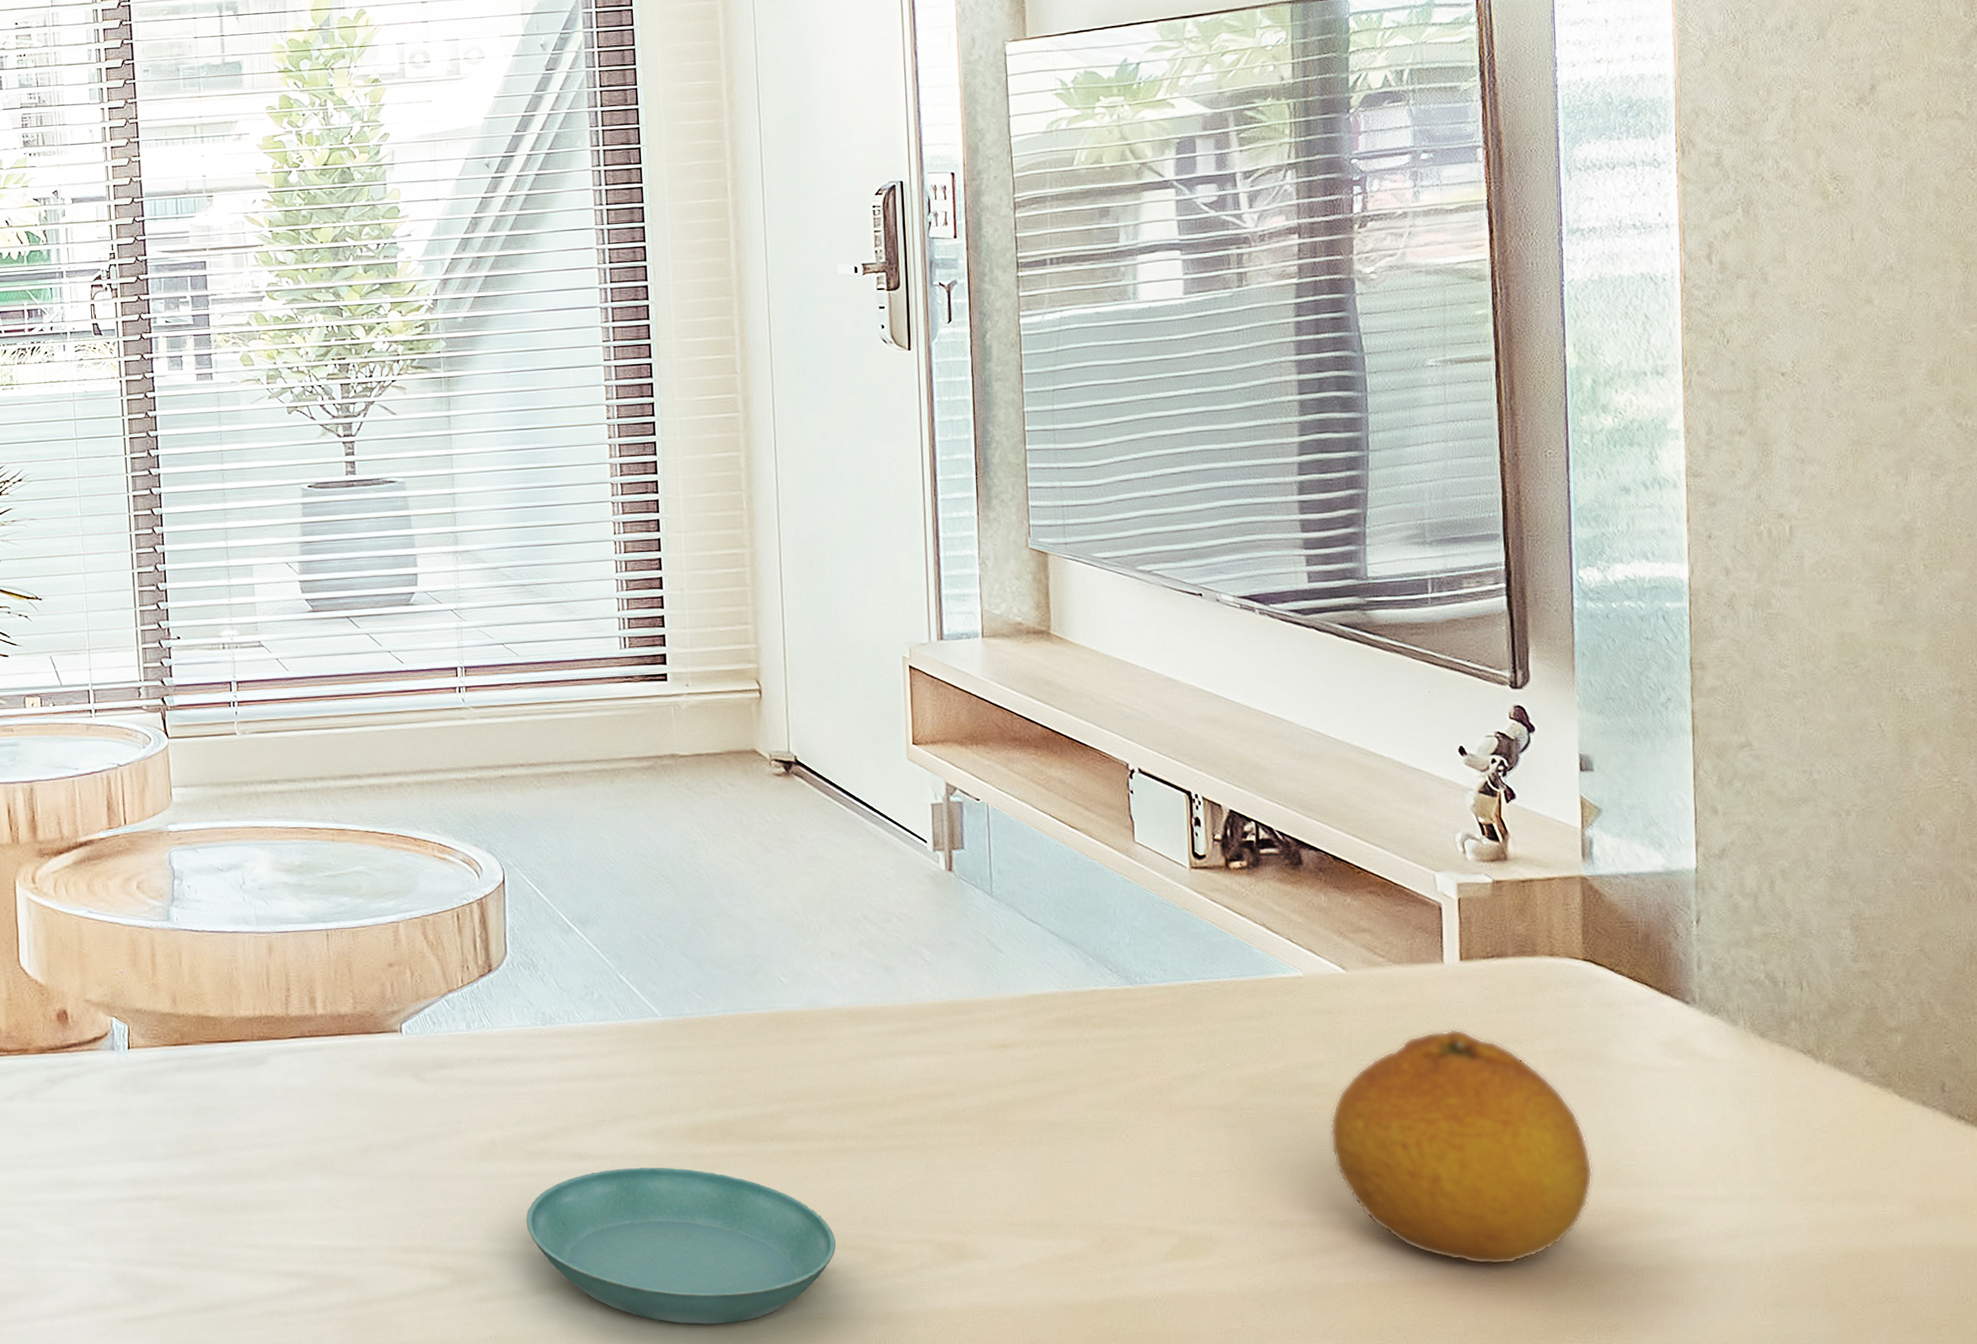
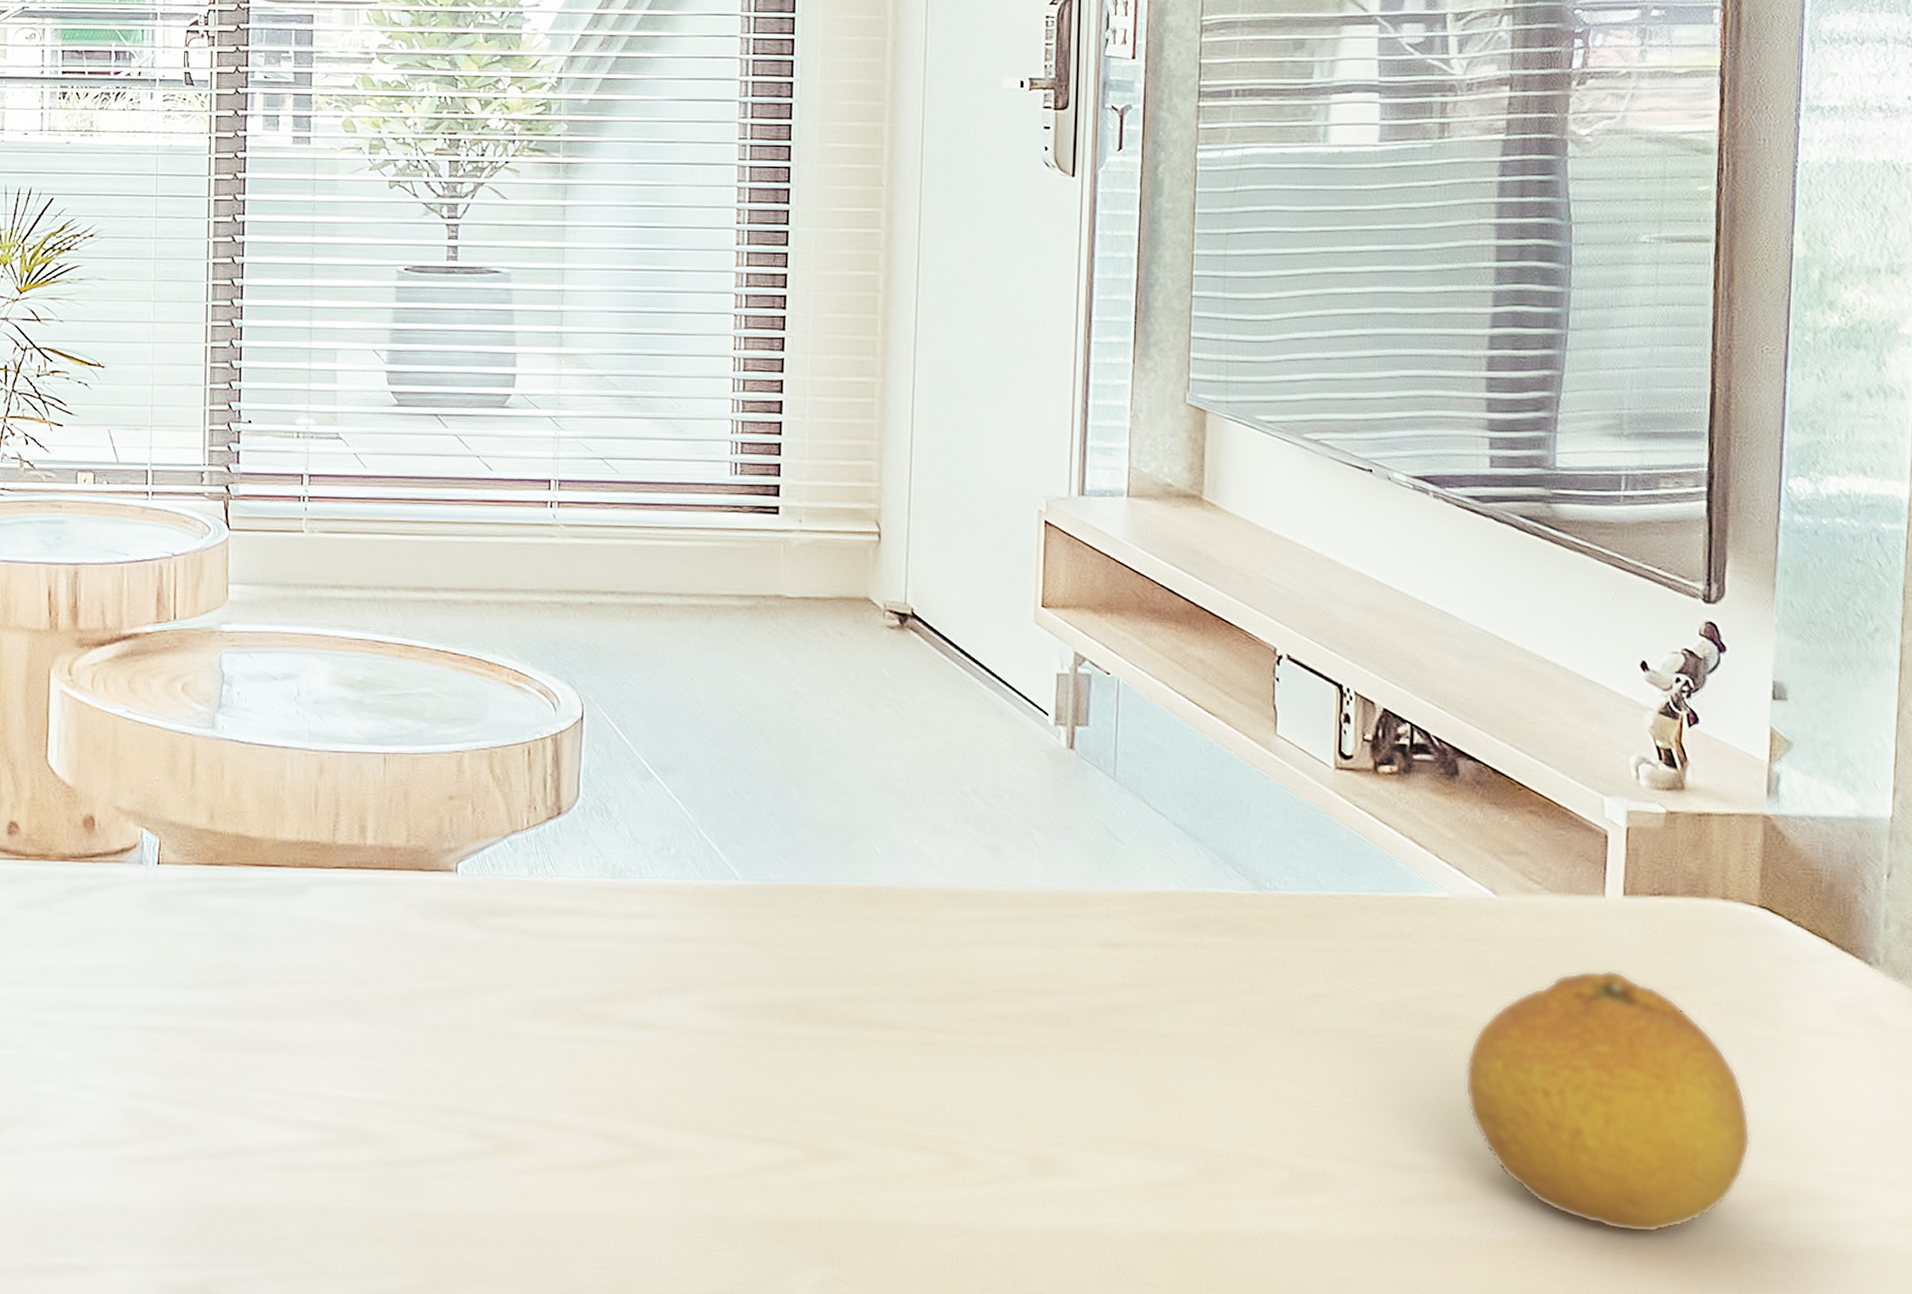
saucer: present [526,1167,836,1325] -> none [576,1042,913,1221]

